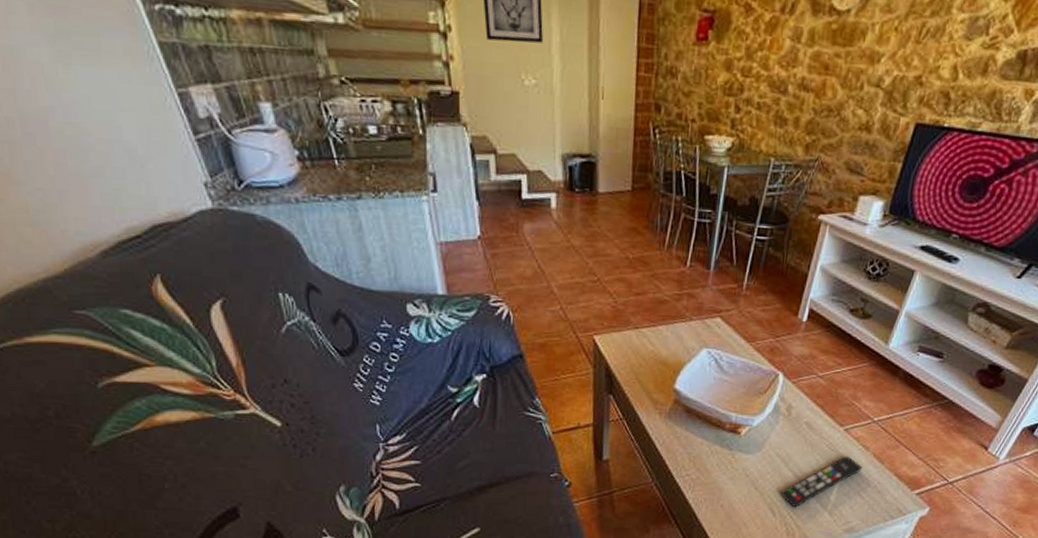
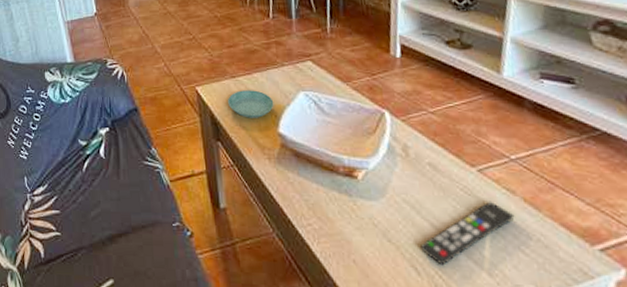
saucer: none [627,343,675,373] -> present [228,90,274,118]

